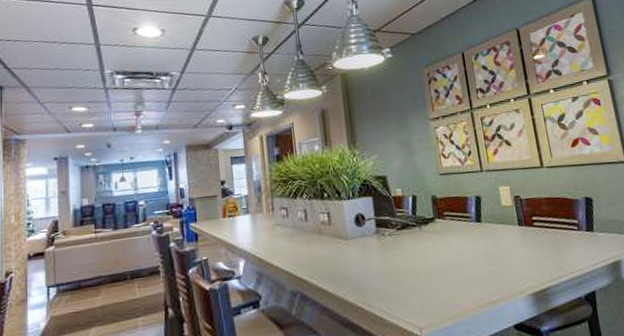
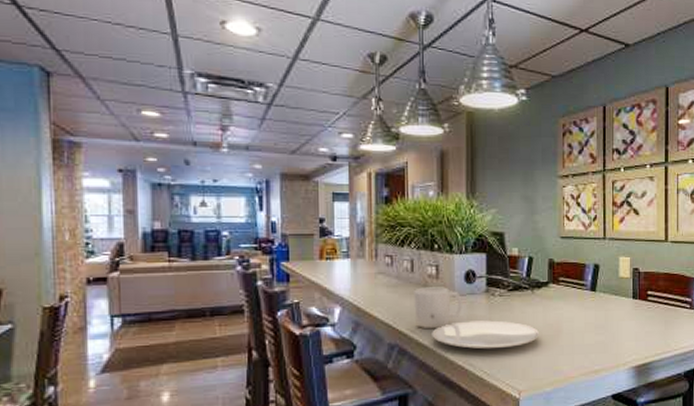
mug: none [309,232,356,274] -> present [413,287,462,329]
plate: none [330,259,433,290] -> present [432,320,540,350]

